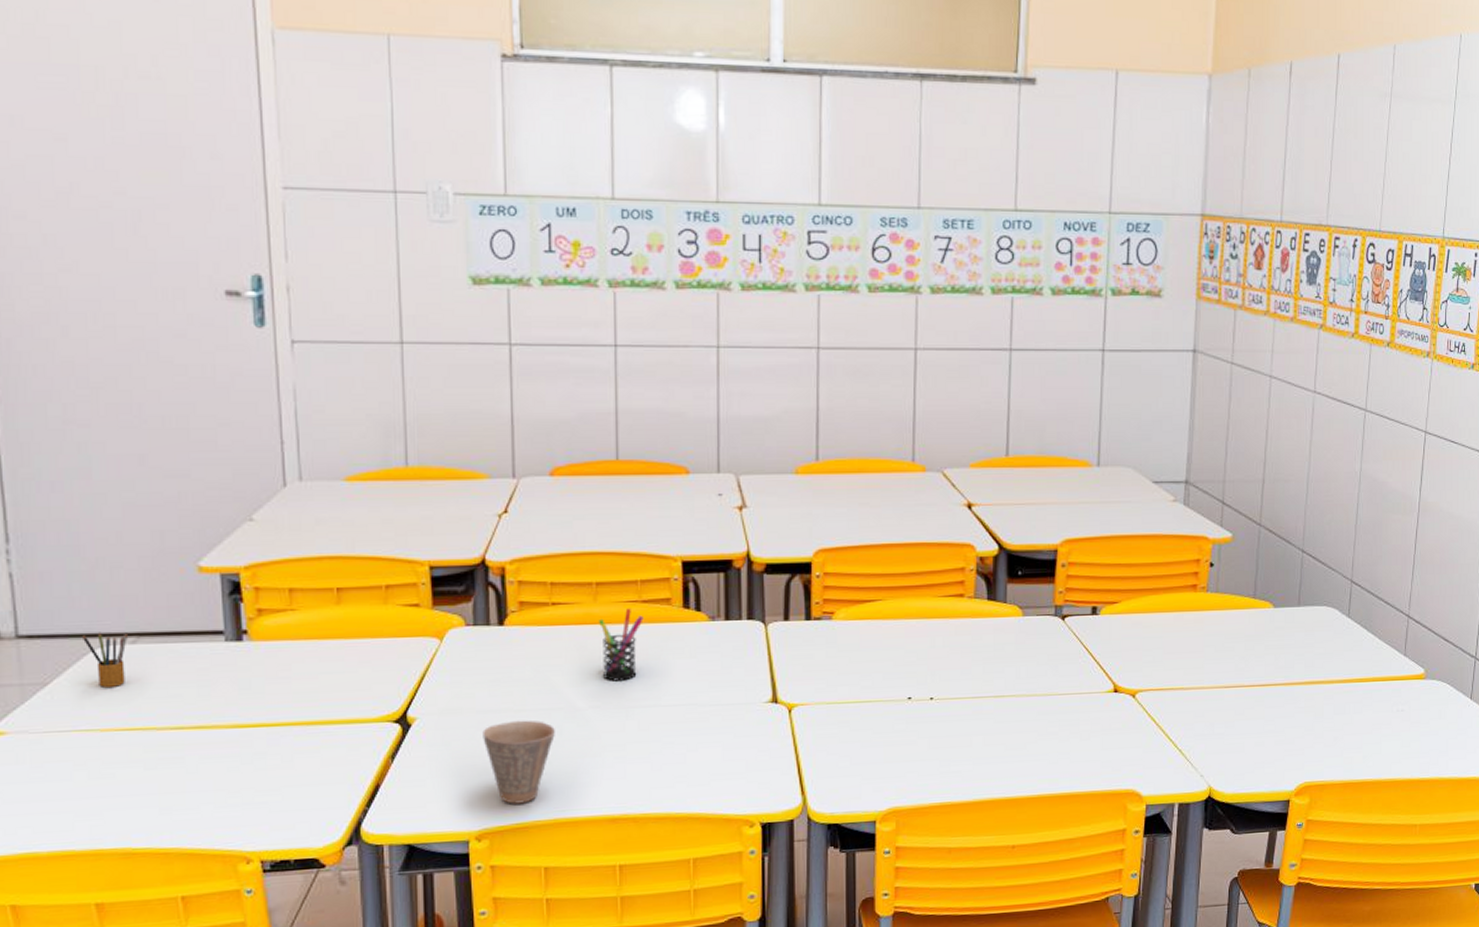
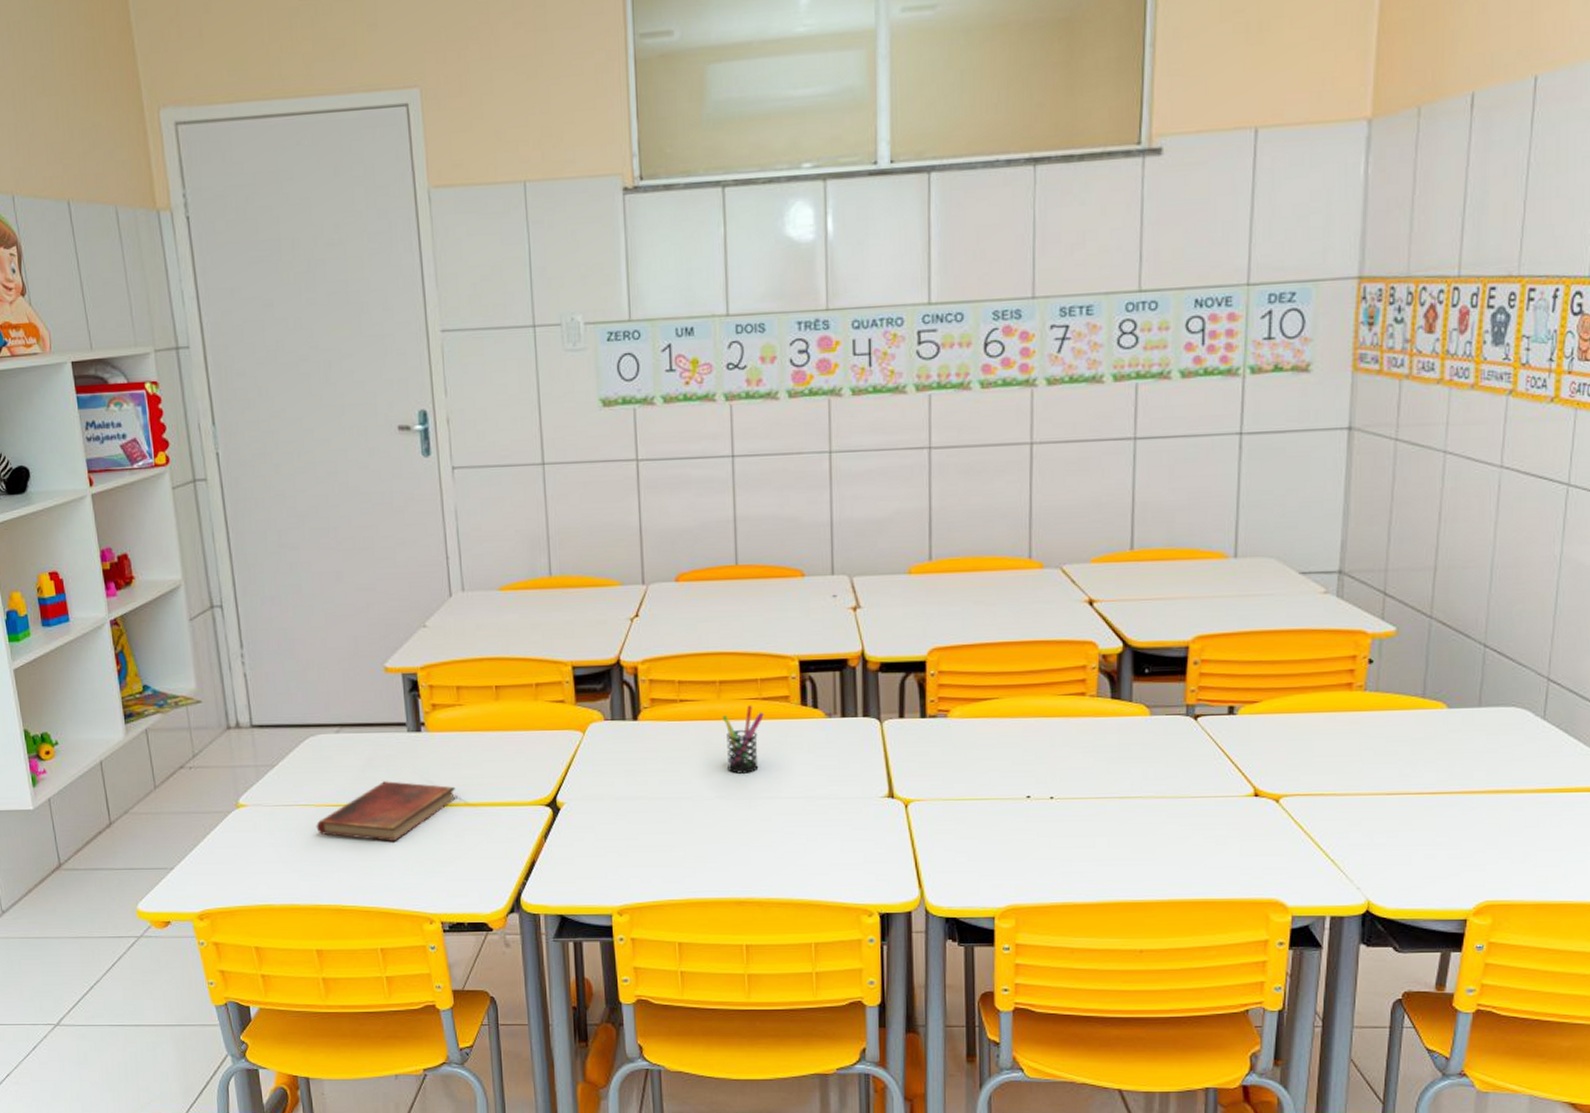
pencil box: present [81,632,127,687] -> none [298,723,333,770]
diary: none [101,699,284,770] -> present [316,781,456,841]
cup: present [483,720,555,804] -> none [621,807,685,884]

